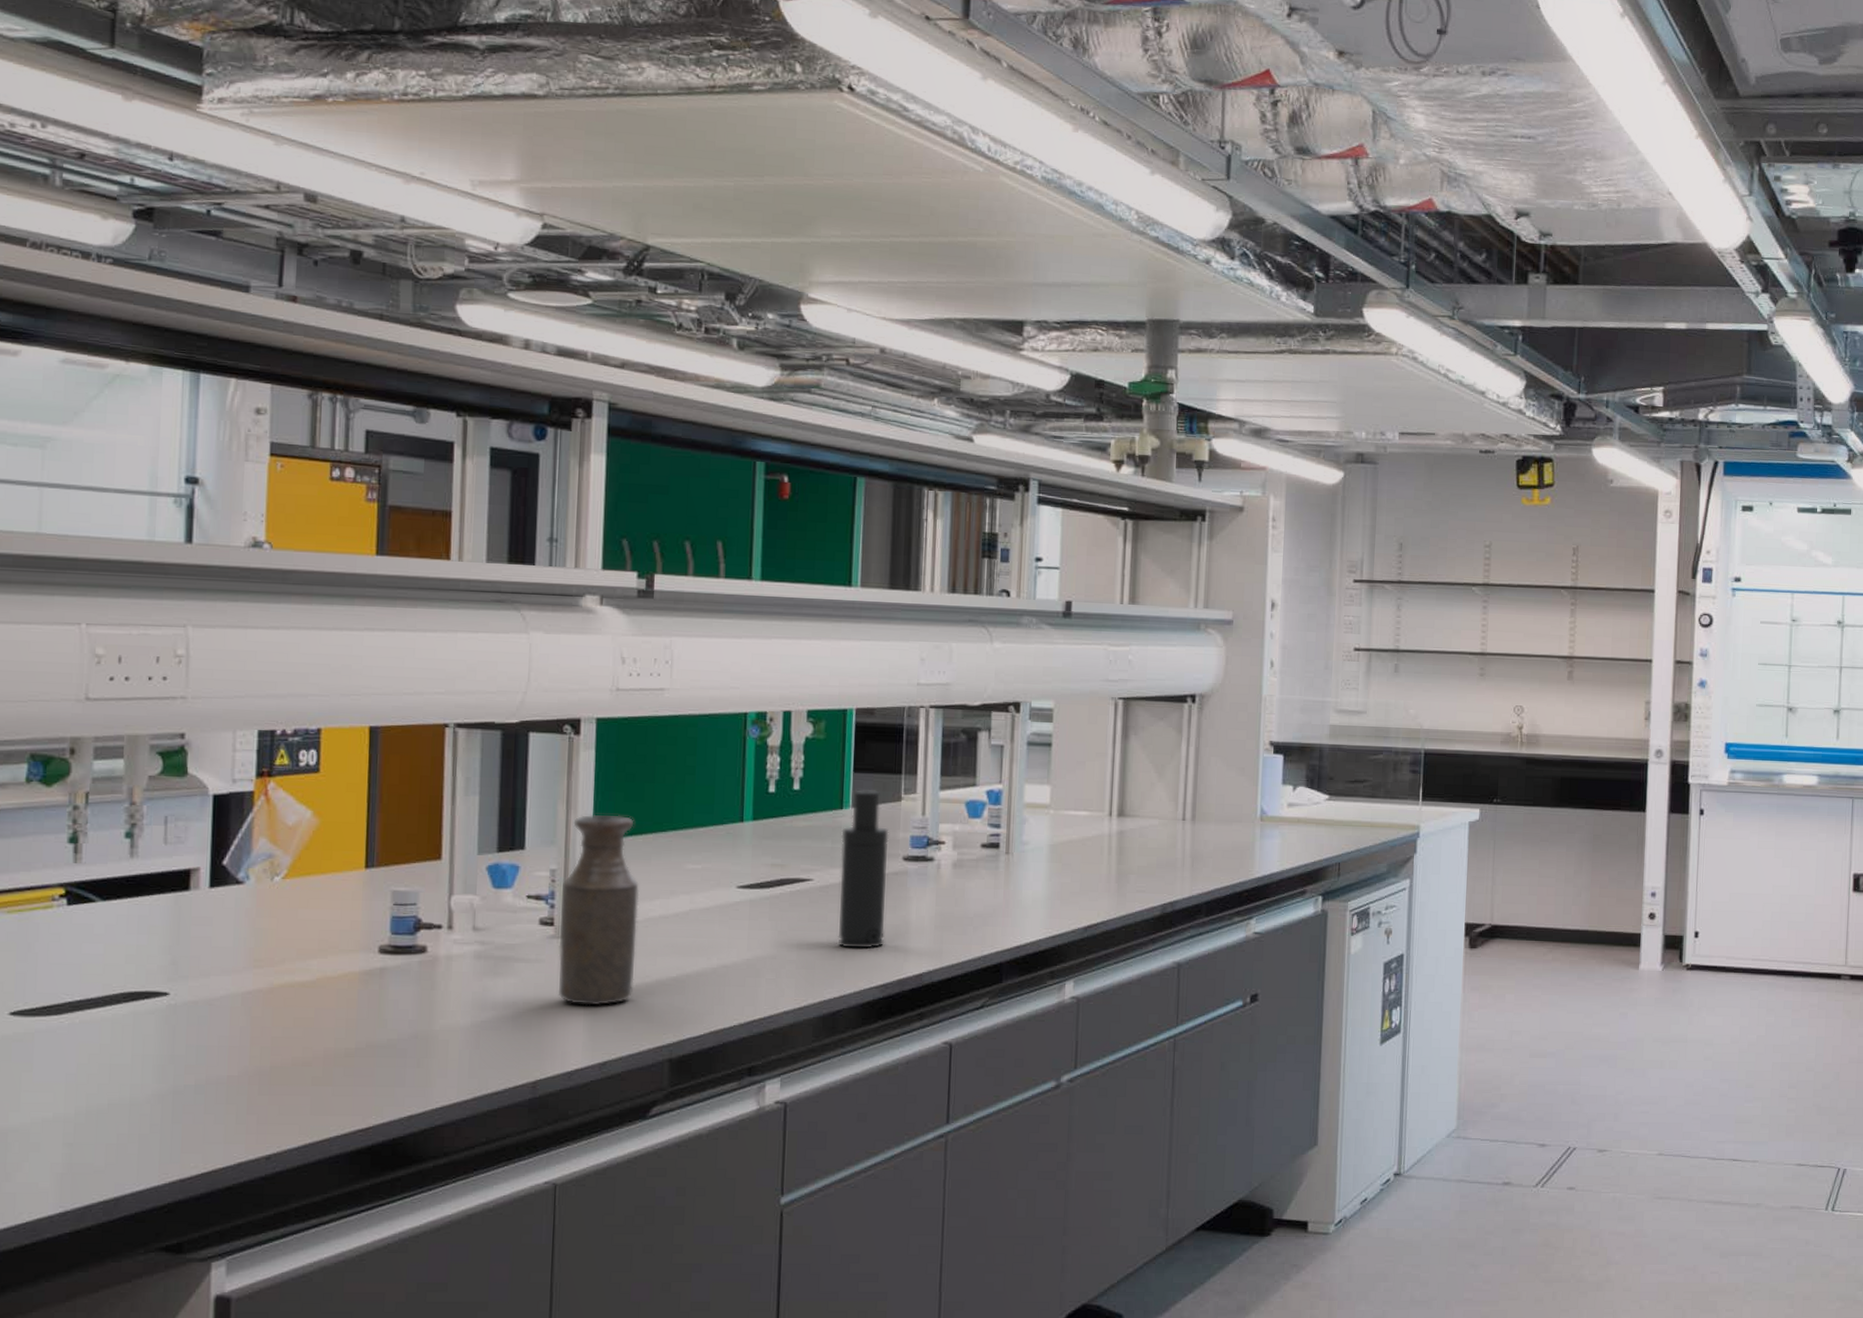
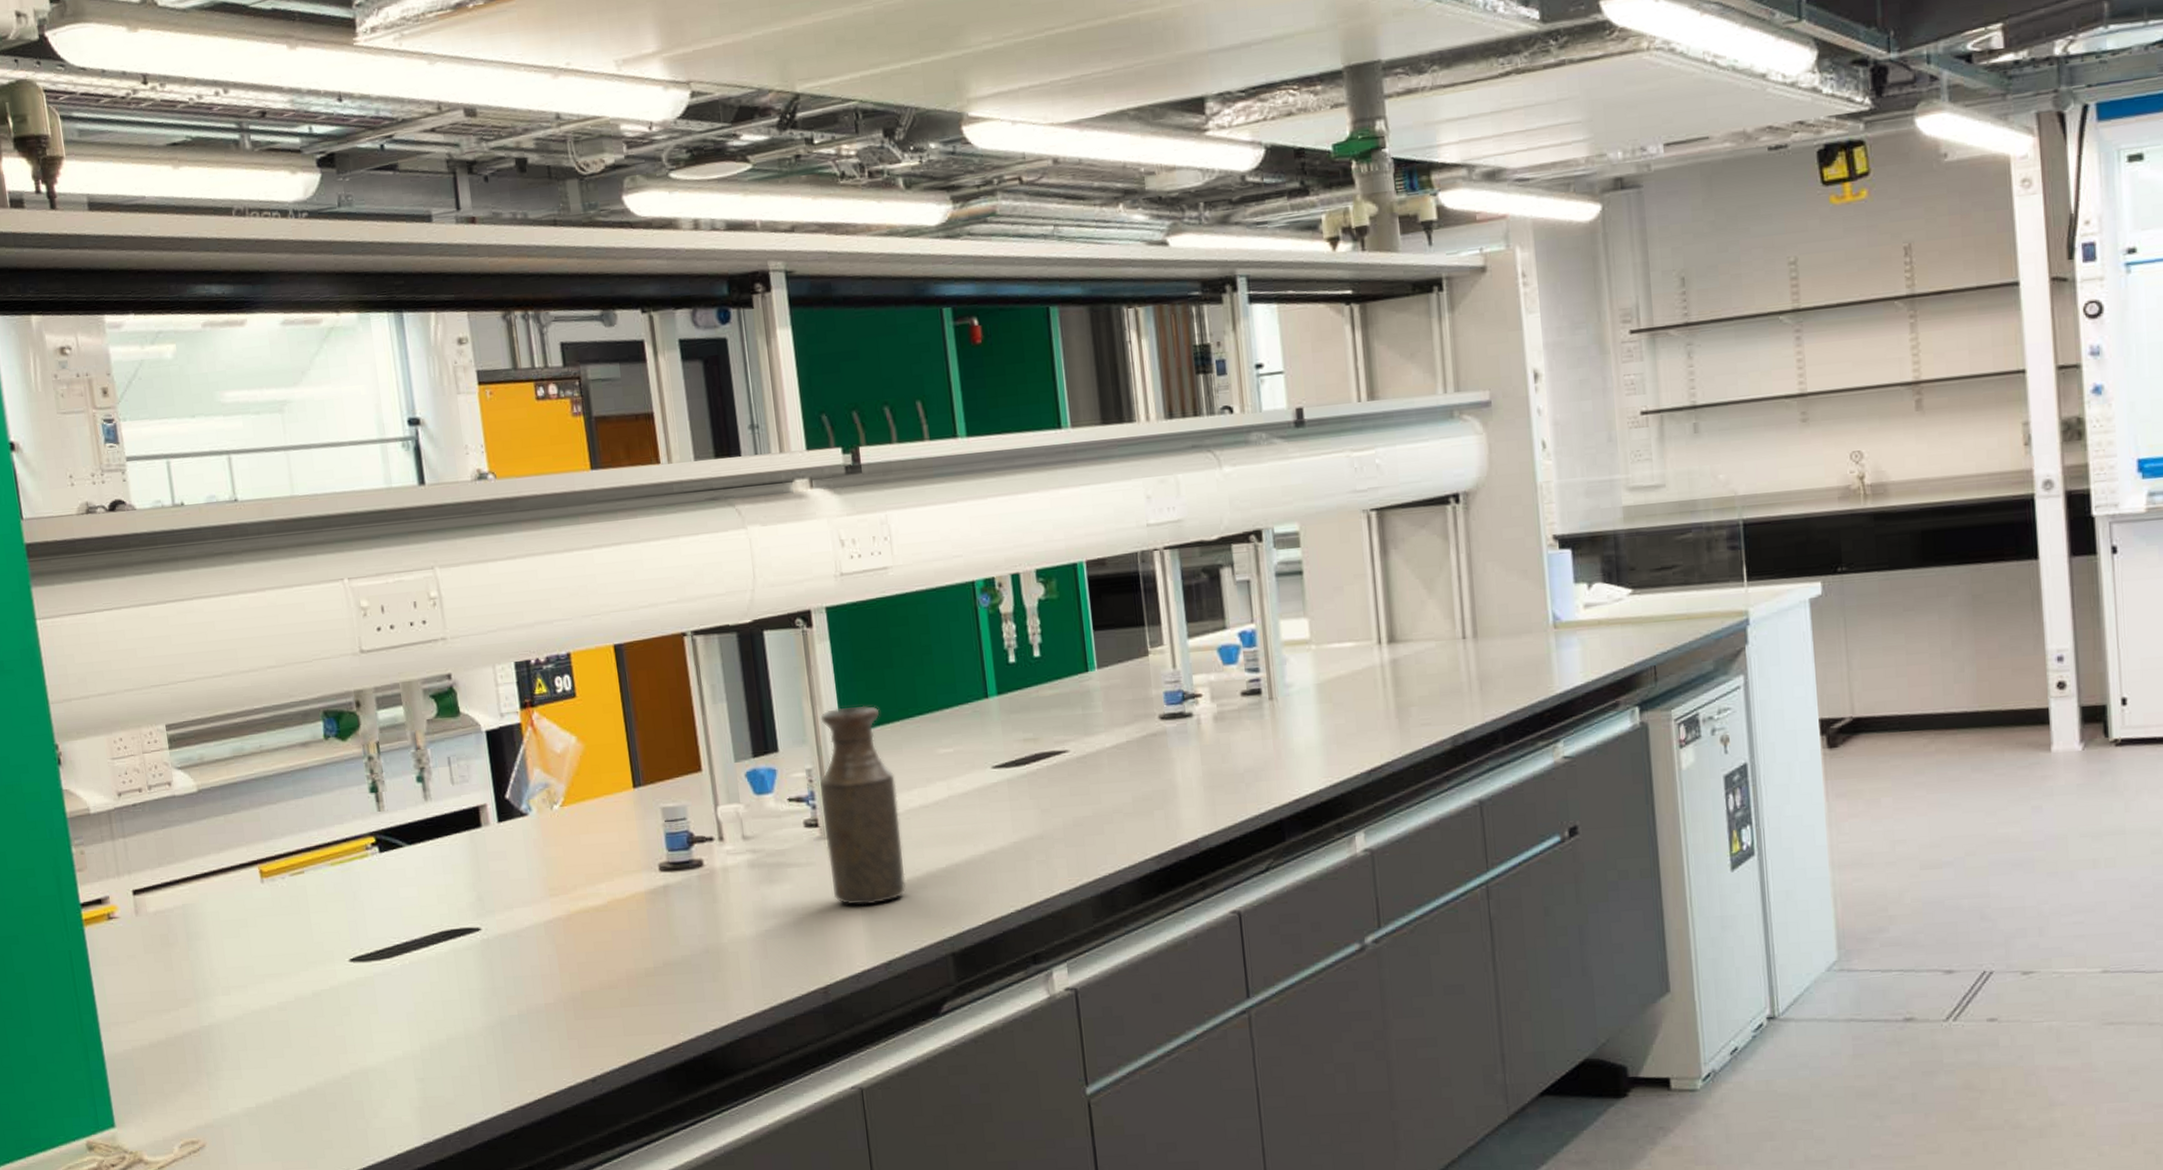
atomizer: present [838,789,889,949] -> none [1090,647,1154,820]

